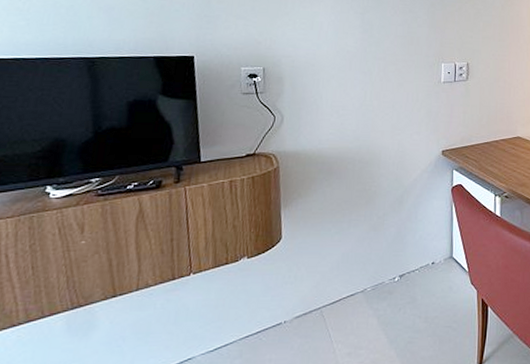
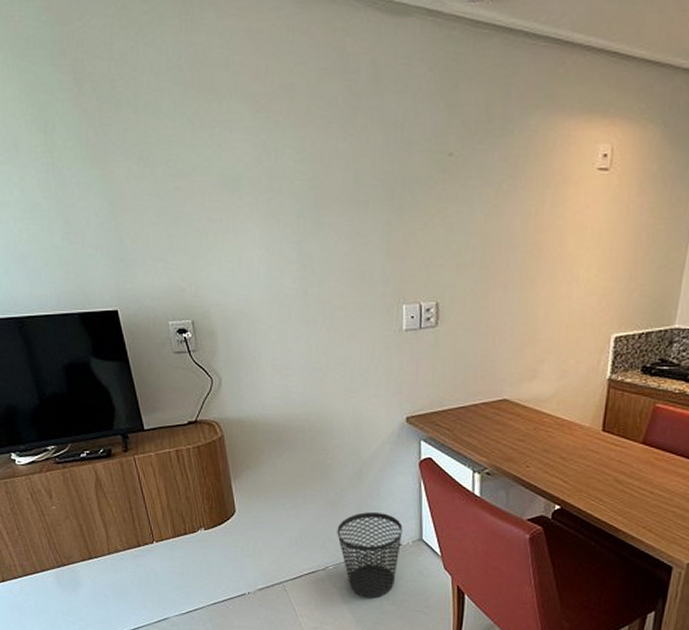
wastebasket: none [377,234,436,318] -> present [337,512,403,598]

